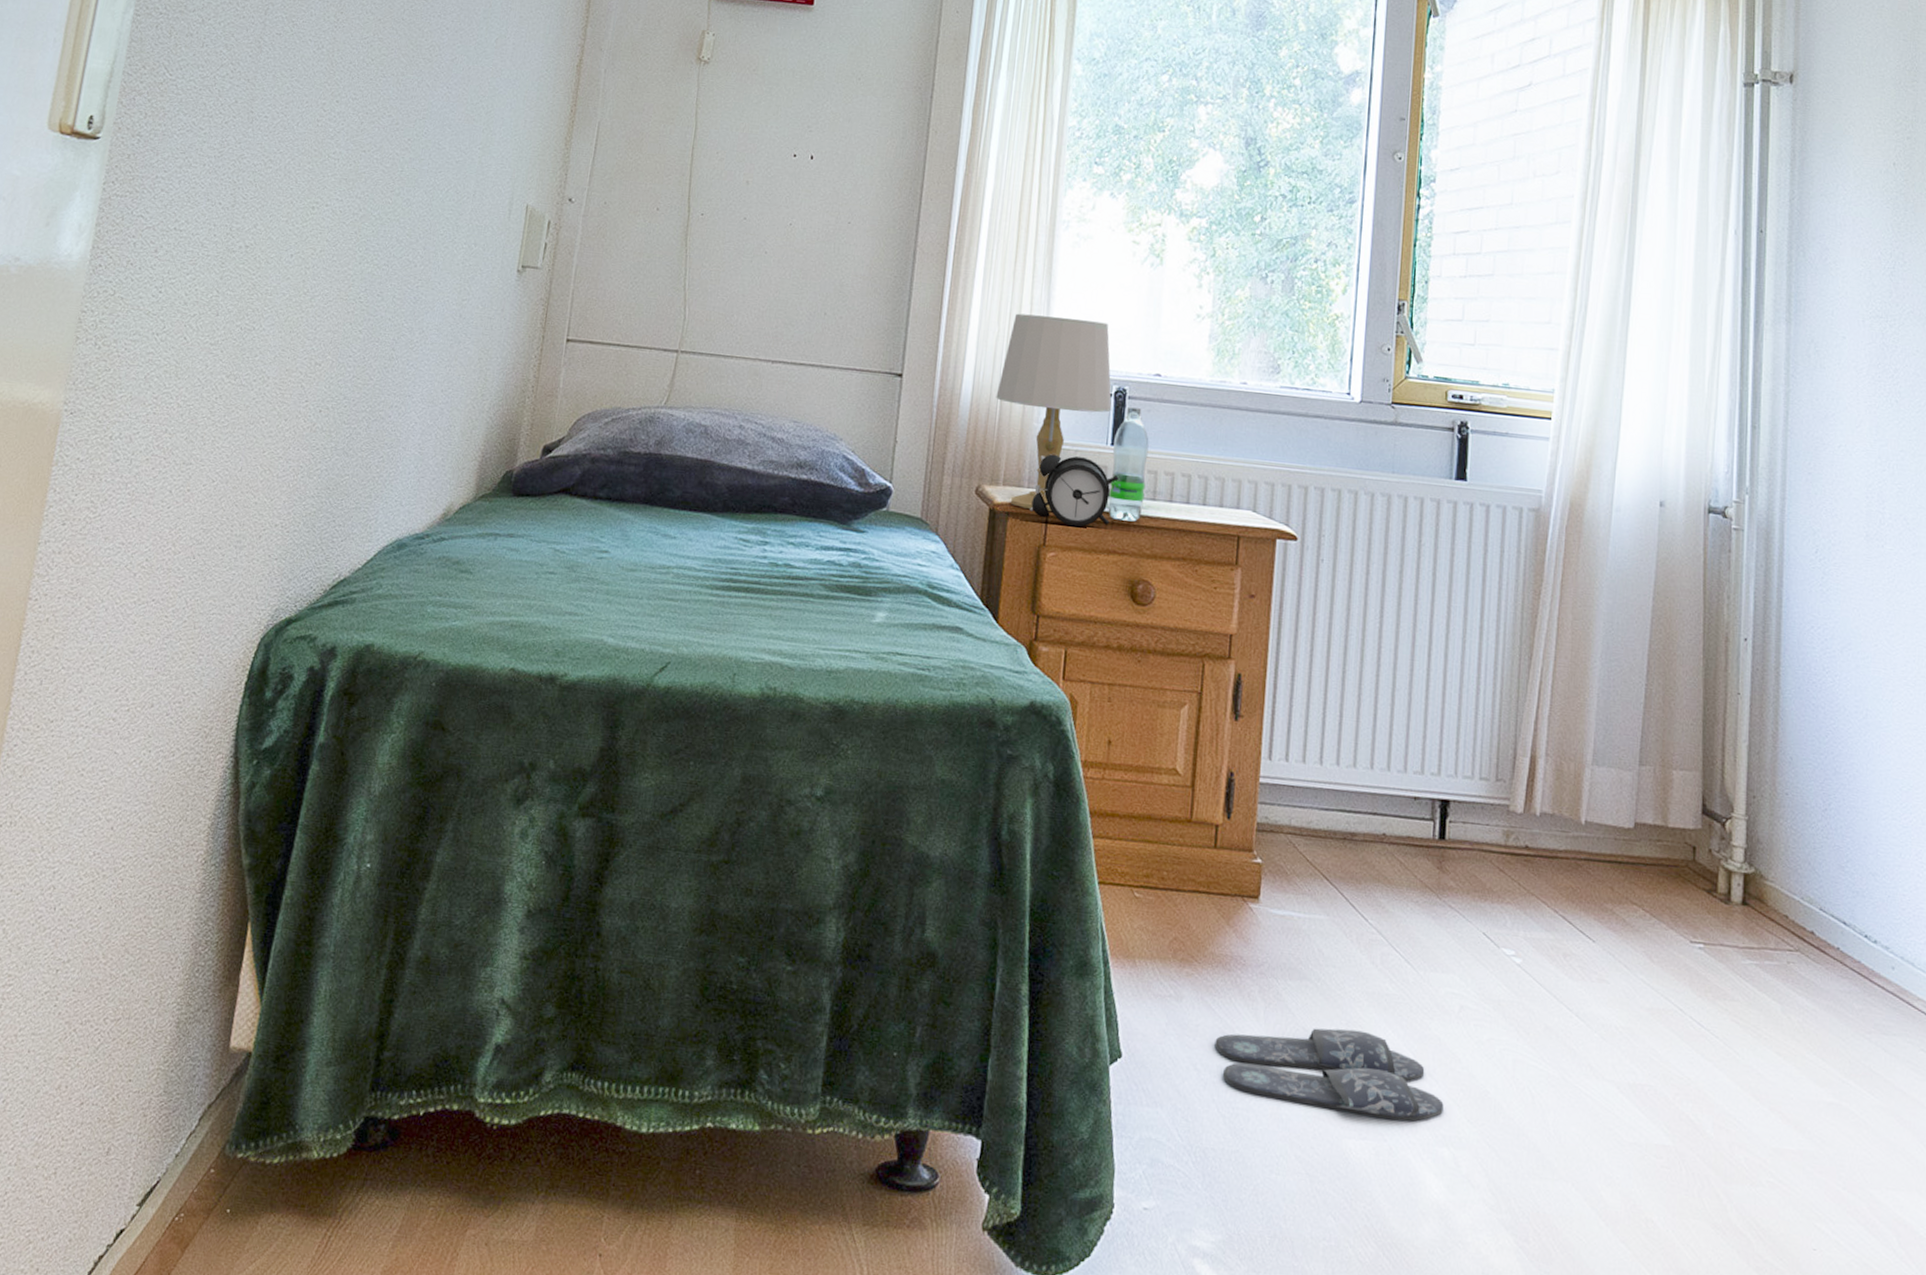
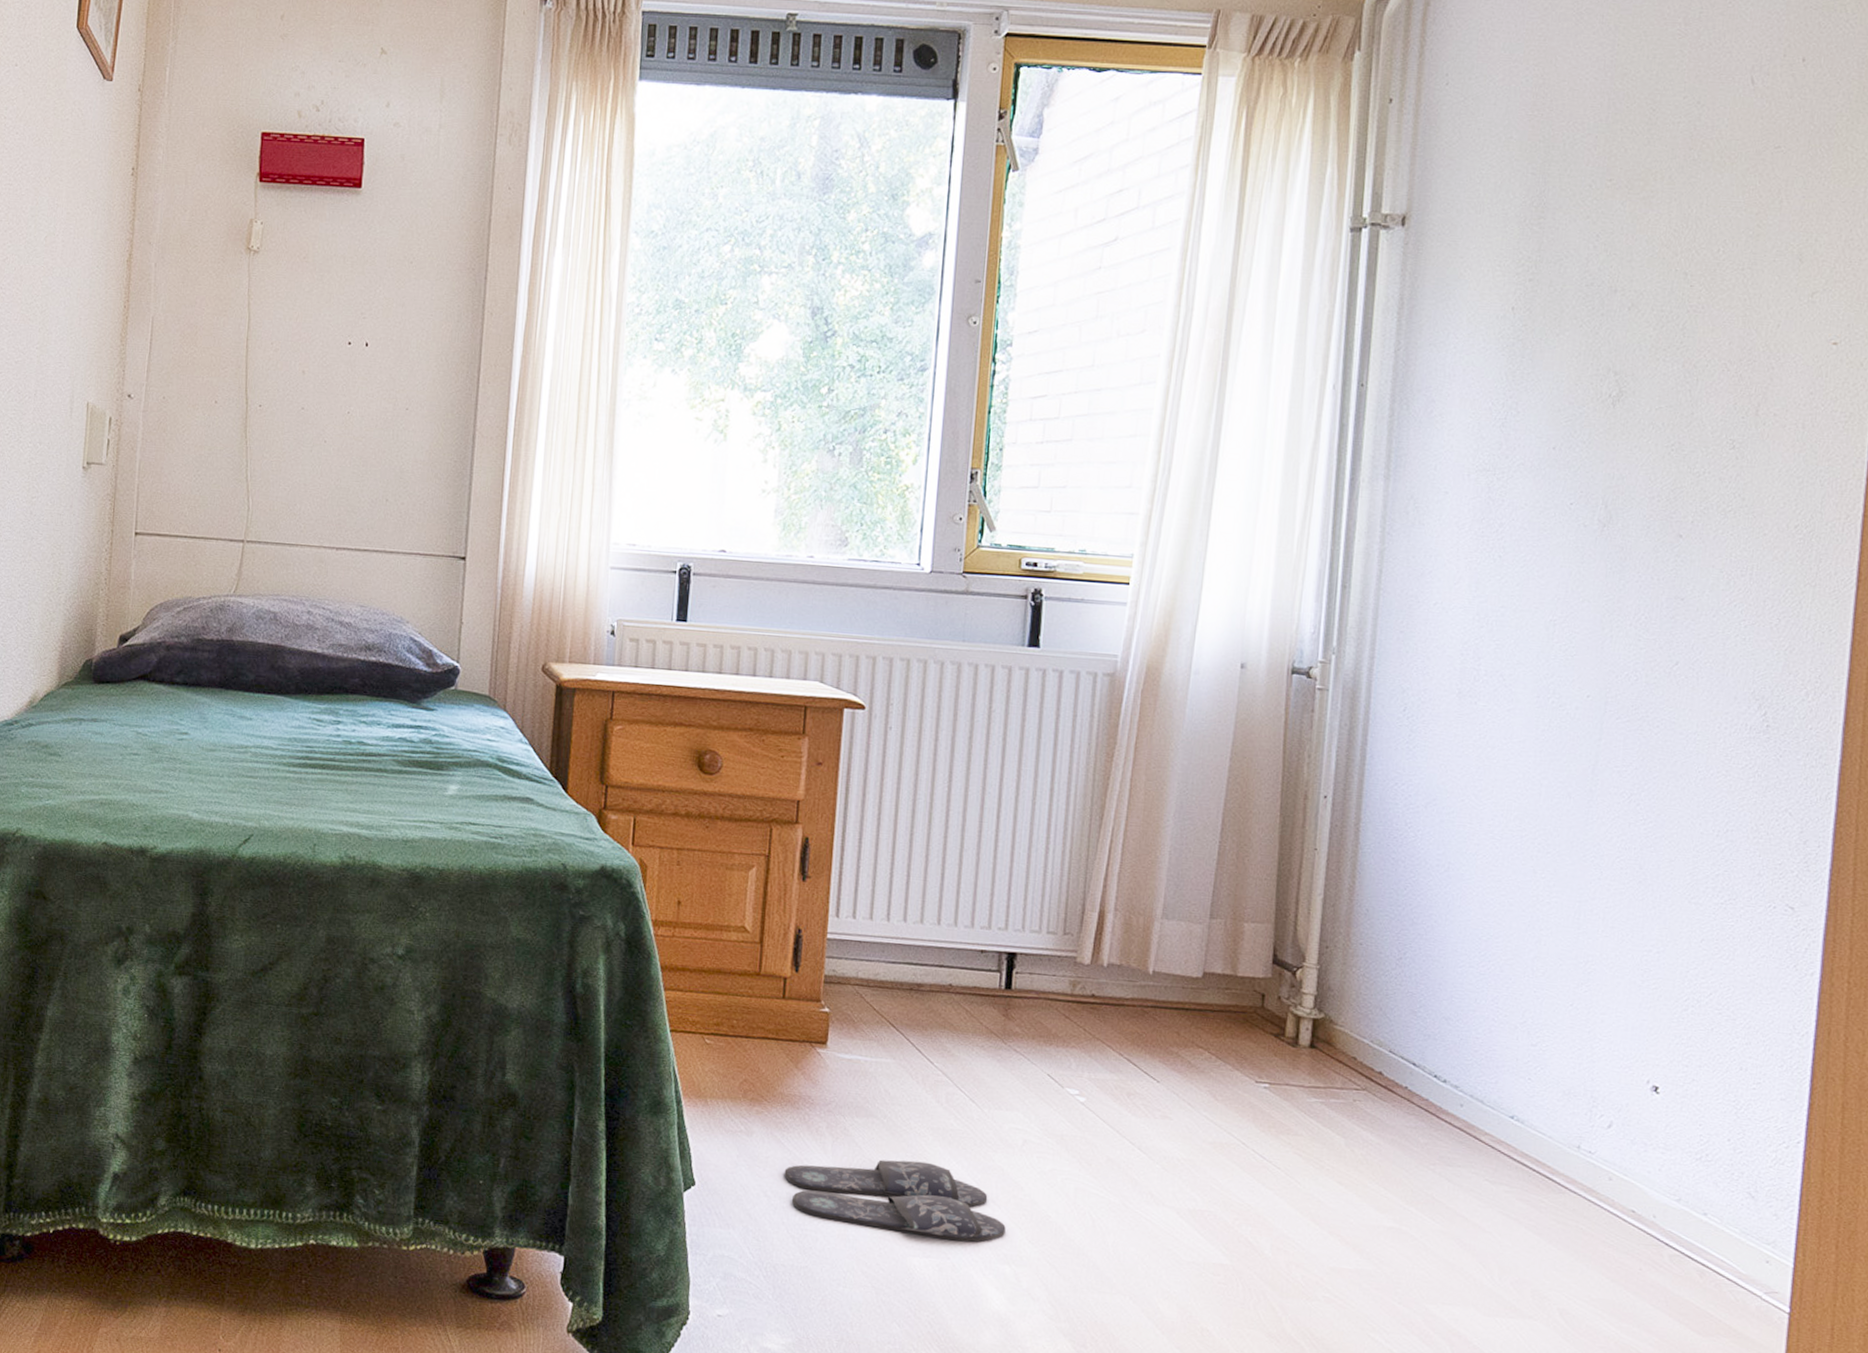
table lamp: present [996,313,1112,511] -> none [560,494,677,686]
alarm clock: present [1030,454,1119,528] -> none [596,631,684,701]
bottle: present [1108,407,1149,522] -> none [674,583,715,695]

